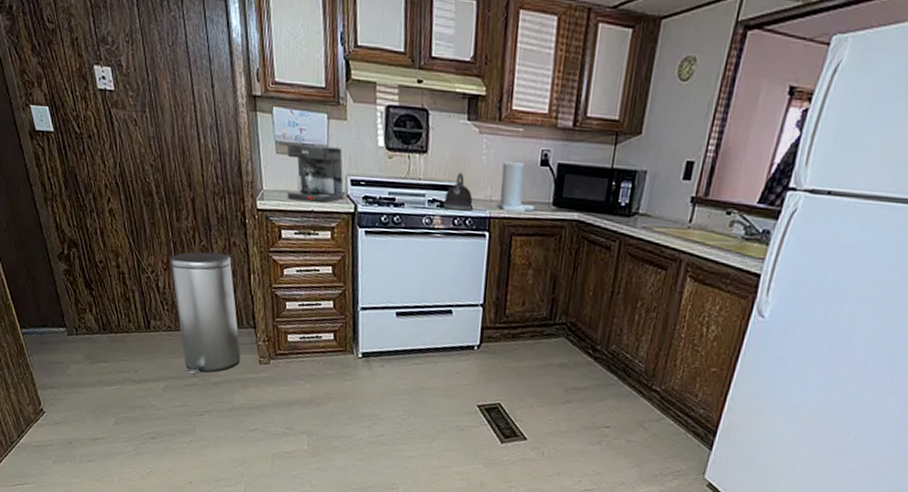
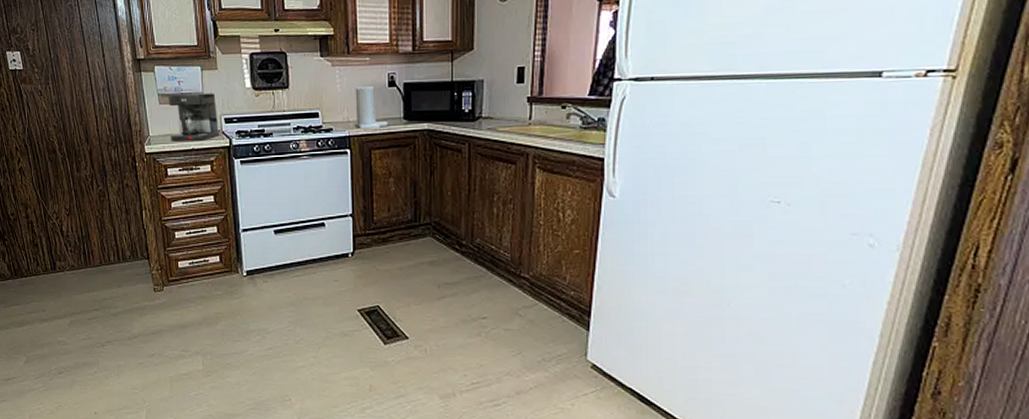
pedal bin: present [169,251,240,375] -> none [71,195,137,308]
kettle: present [443,173,473,212] -> none [307,101,333,135]

